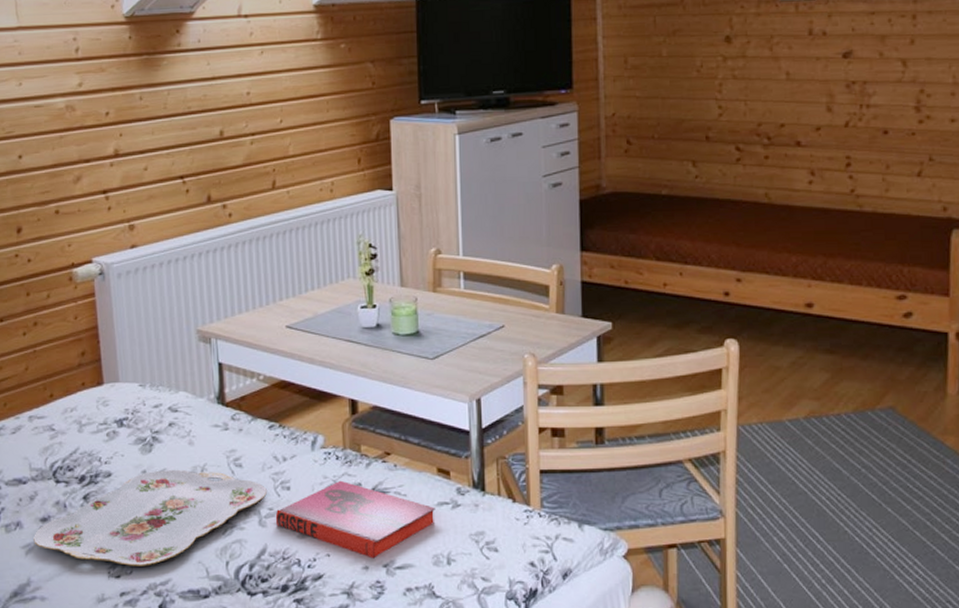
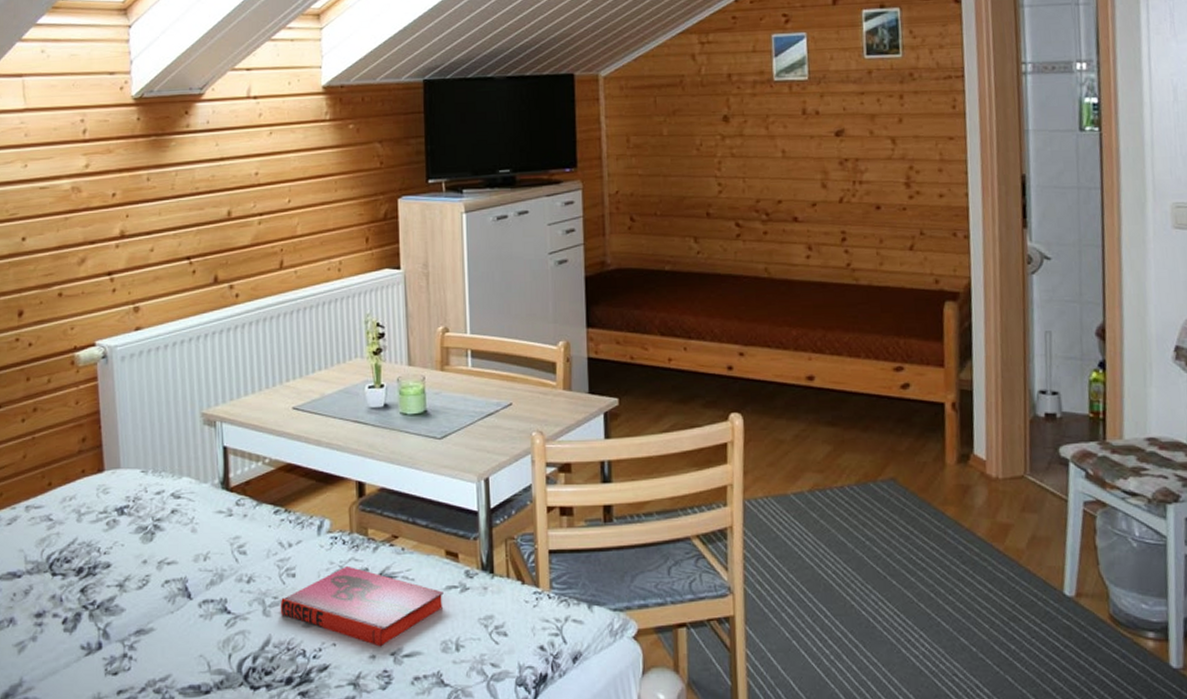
serving tray: present [34,469,267,566] -> none [27,558,272,662]

